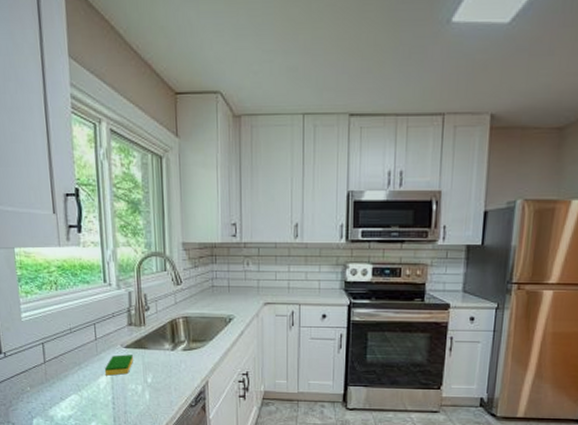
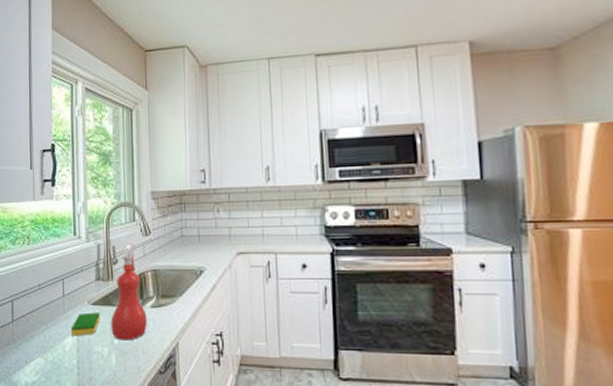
spray bottle: none [143,292,179,379] -> present [110,244,147,341]

